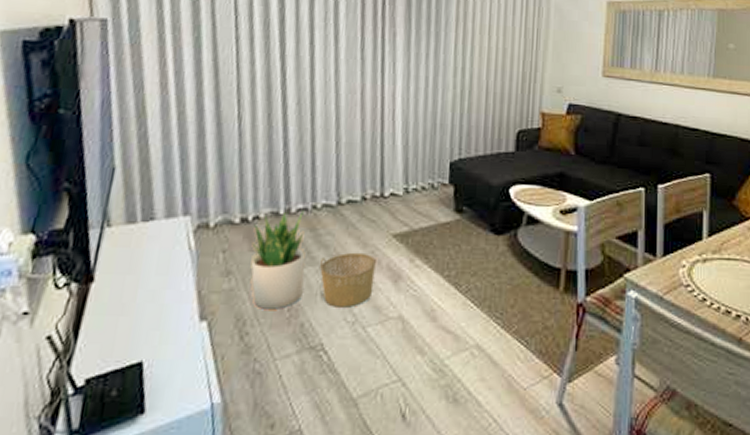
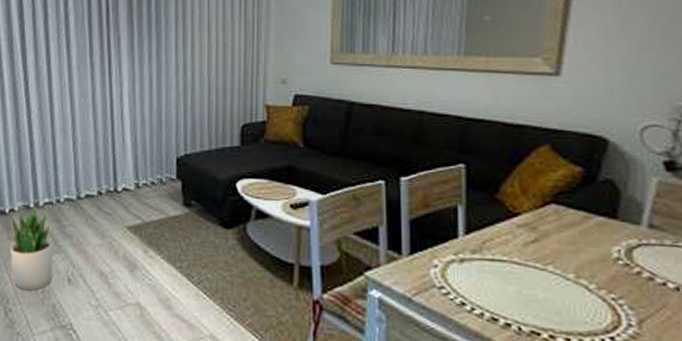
basket: present [320,252,378,308] -> none [66,242,115,293]

